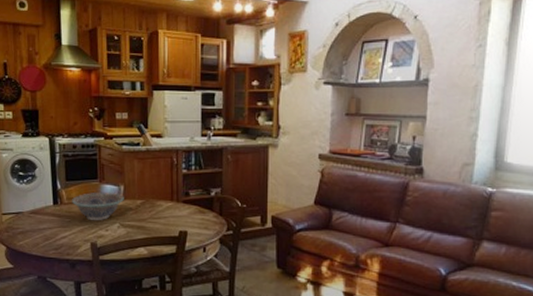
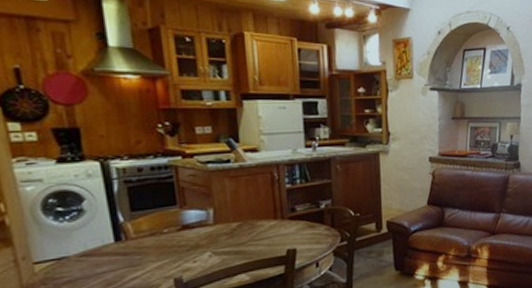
decorative bowl: present [72,193,124,221] -> none [142,218,215,254]

